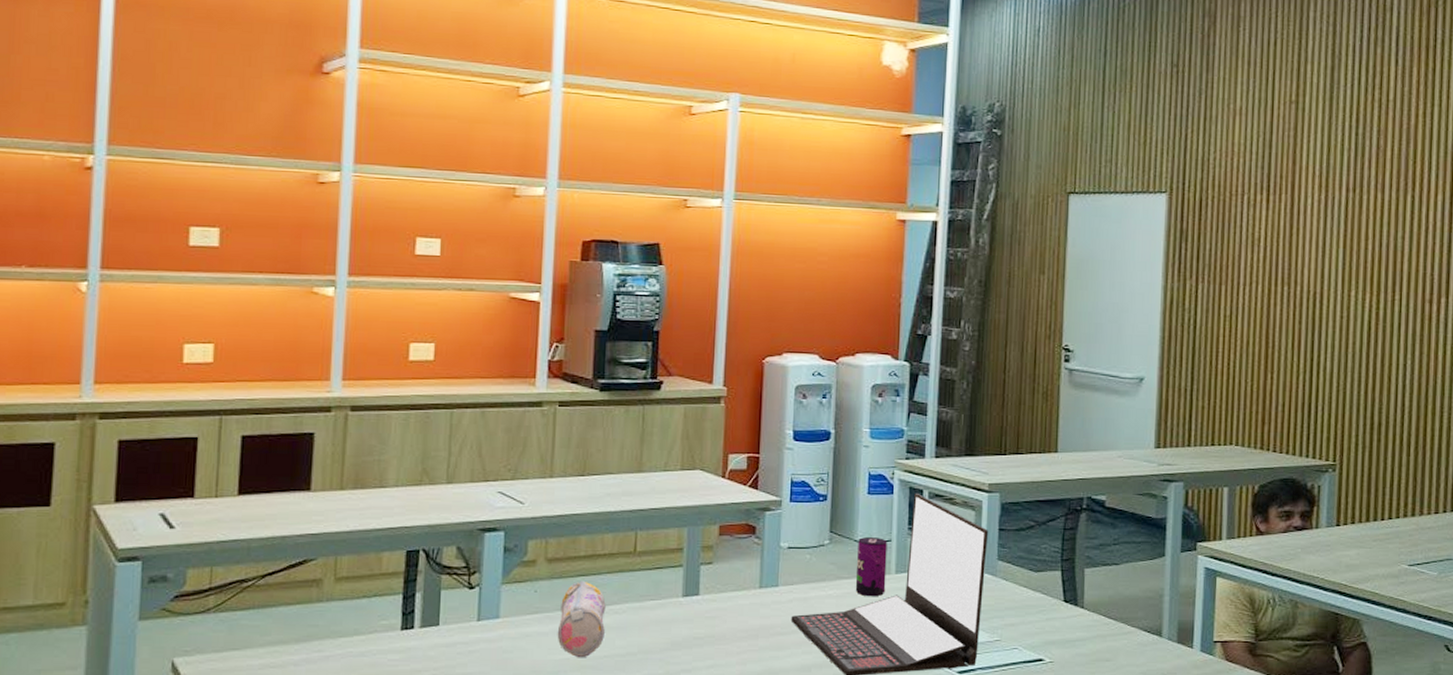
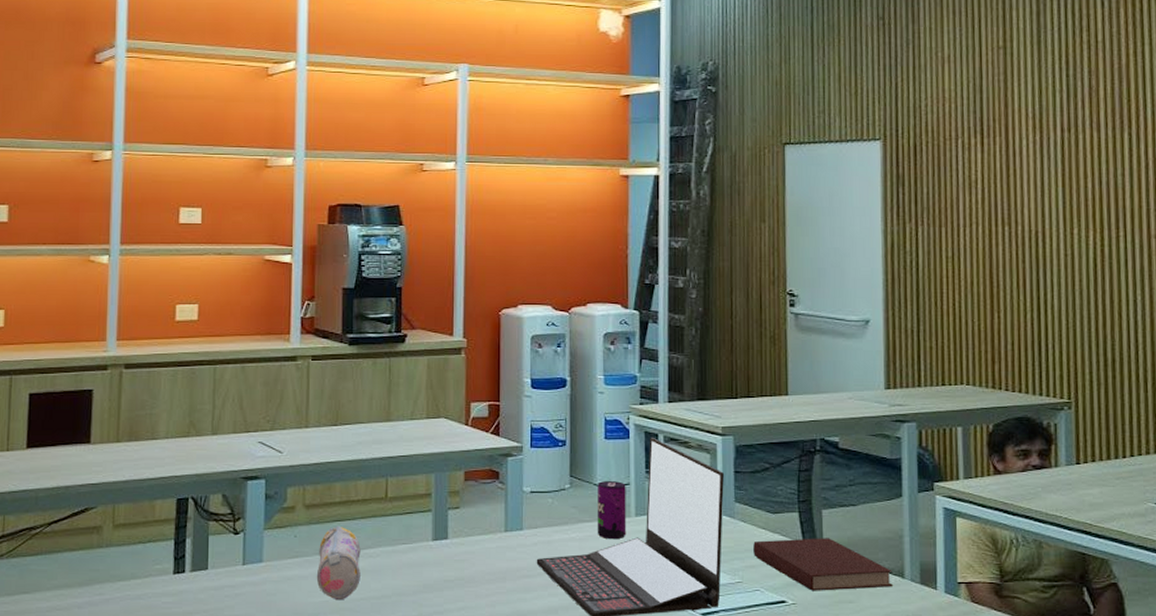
notebook: none [1013,596,1150,650] -> present [753,538,893,591]

